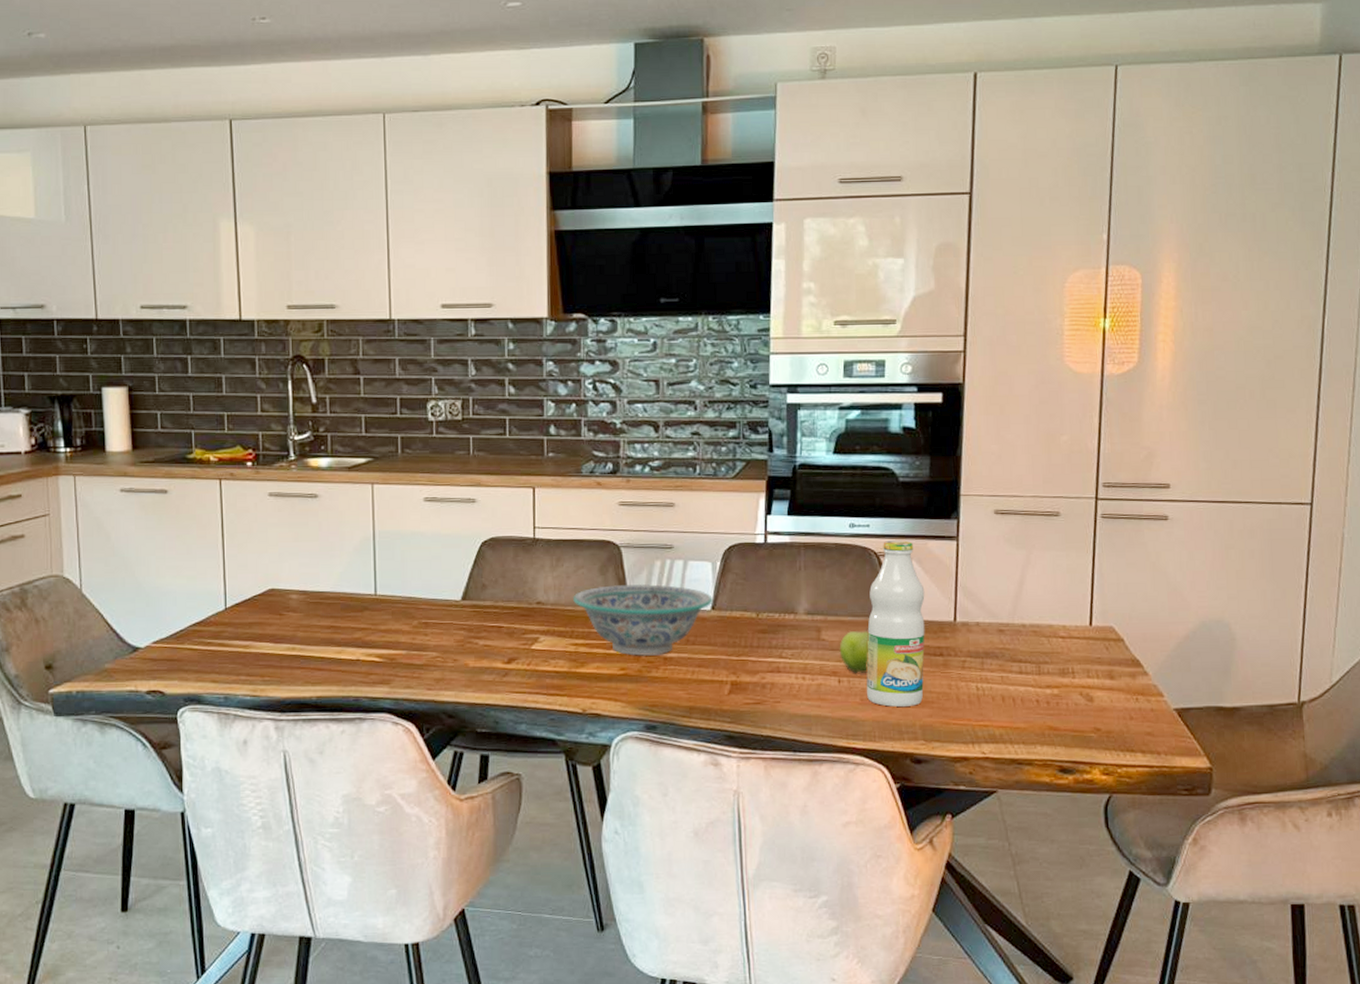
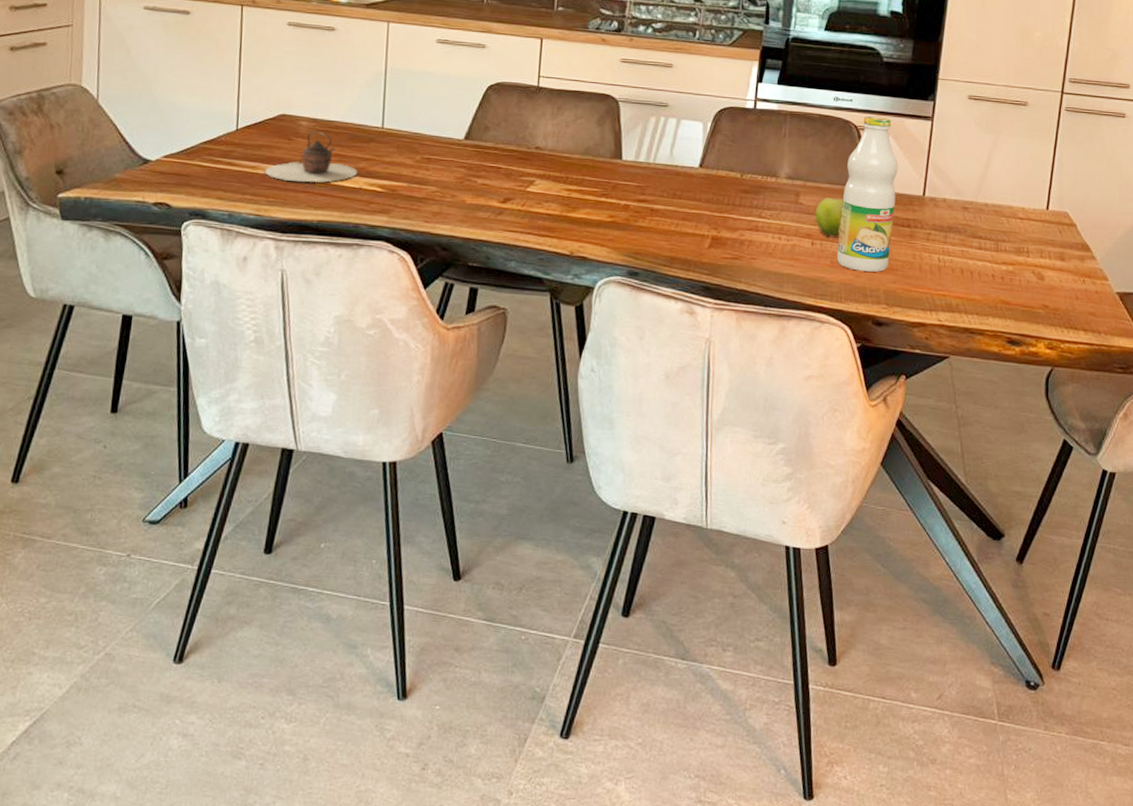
teapot: none [258,603,354,659] -> present [265,131,358,183]
decorative bowl: present [573,583,713,656] -> none [570,137,701,206]

